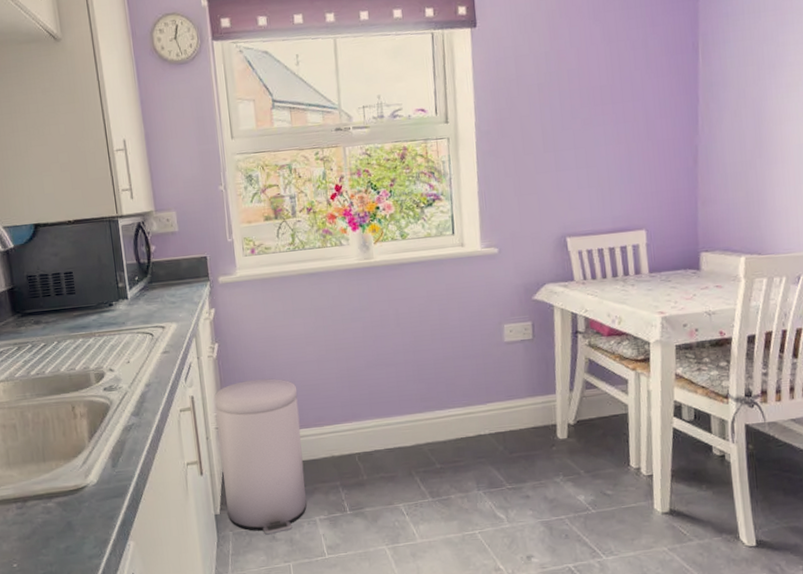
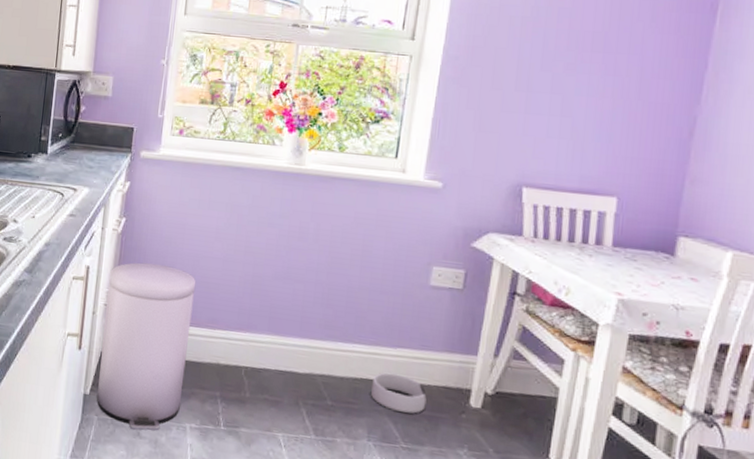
pet bowl: none [471,426,521,460] -> present [371,372,427,415]

